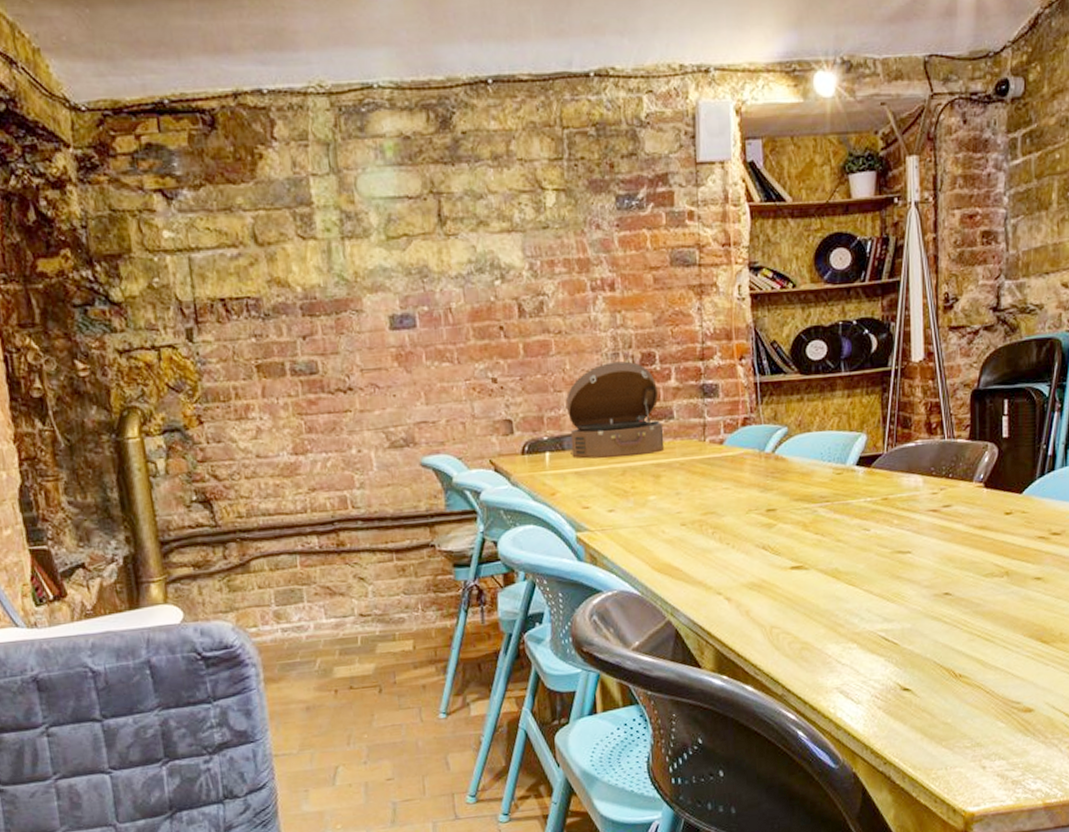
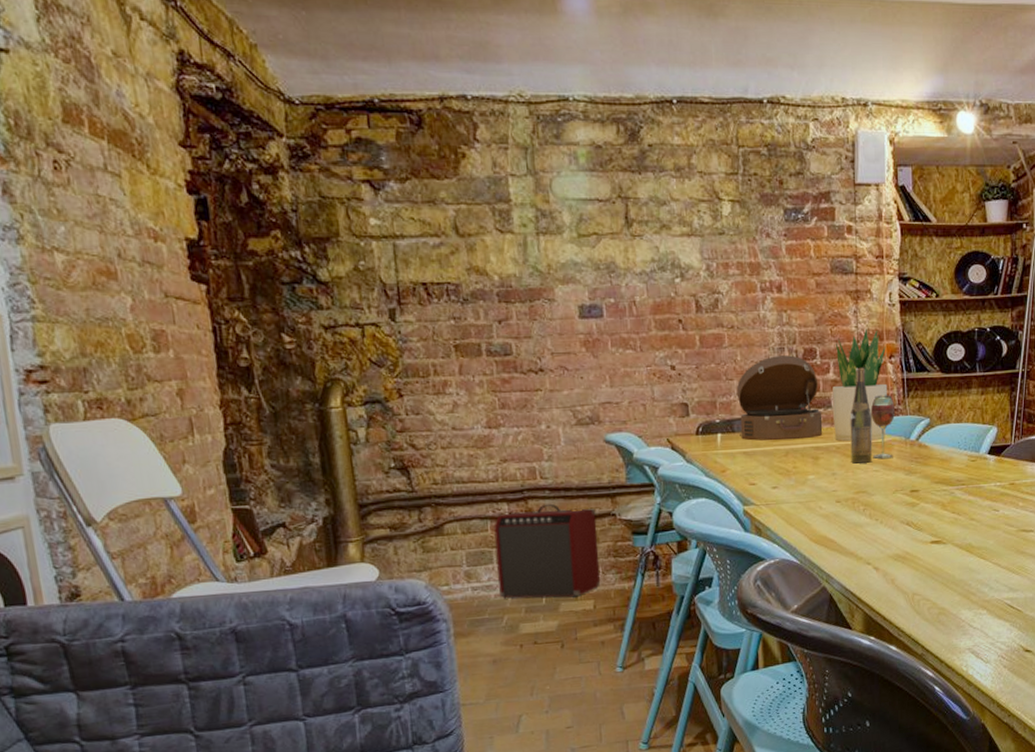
amplifier: none [303,535,419,641] -> present [494,503,600,599]
planter: none [674,327,738,457] -> present [832,328,888,442]
wine bottle: none [695,371,722,481] -> present [850,367,873,464]
wineglass: none [718,401,748,475] -> present [870,395,896,459]

